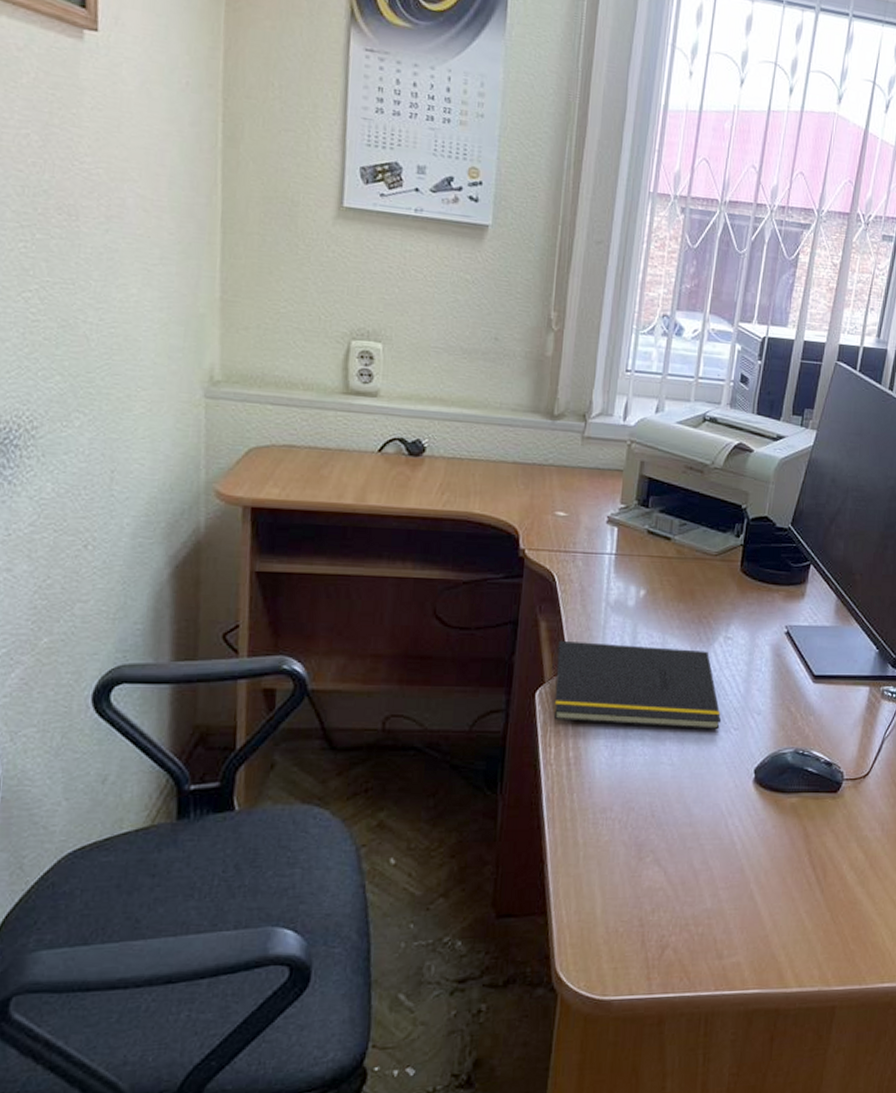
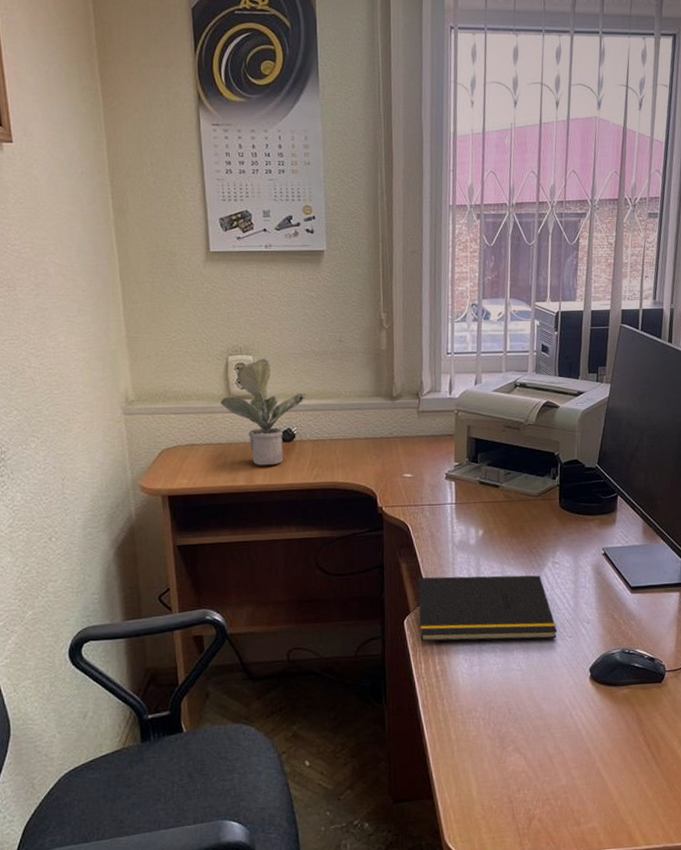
potted plant: none [334,348,447,483] -> present [220,358,308,466]

